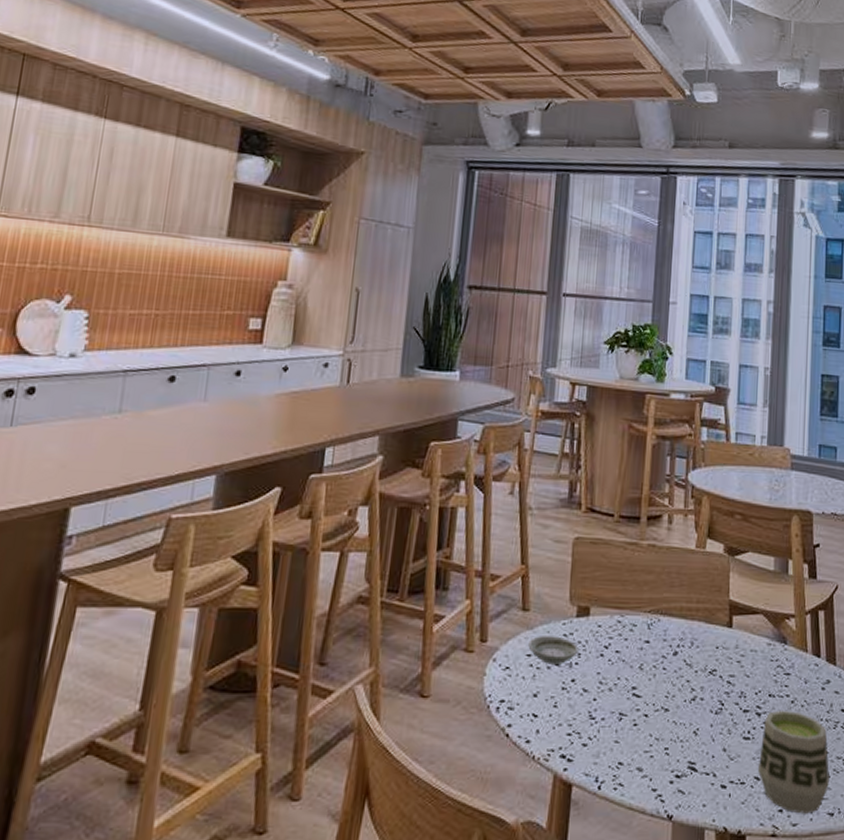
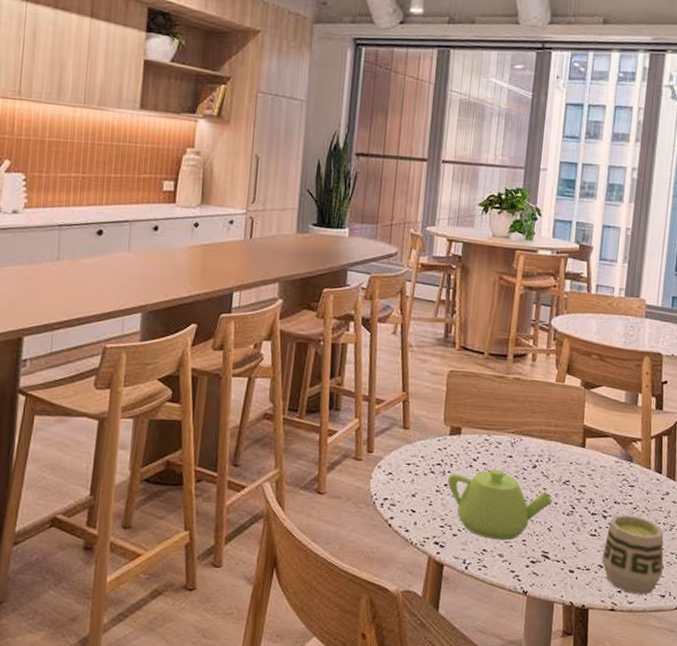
saucer: present [528,636,578,664] -> none [408,449,451,472]
teapot: none [575,657,698,749] -> present [447,468,552,540]

